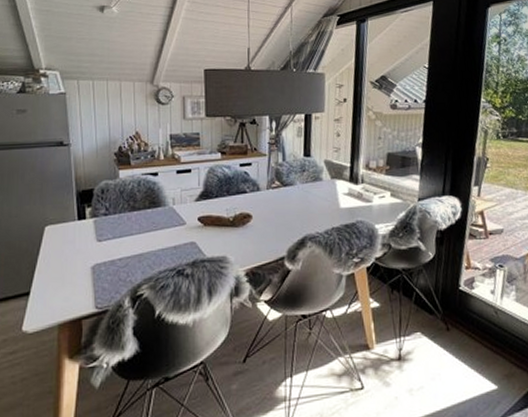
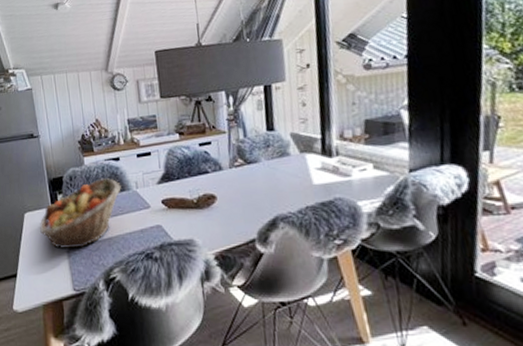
fruit basket: none [62,193,157,266] -> present [40,178,121,250]

